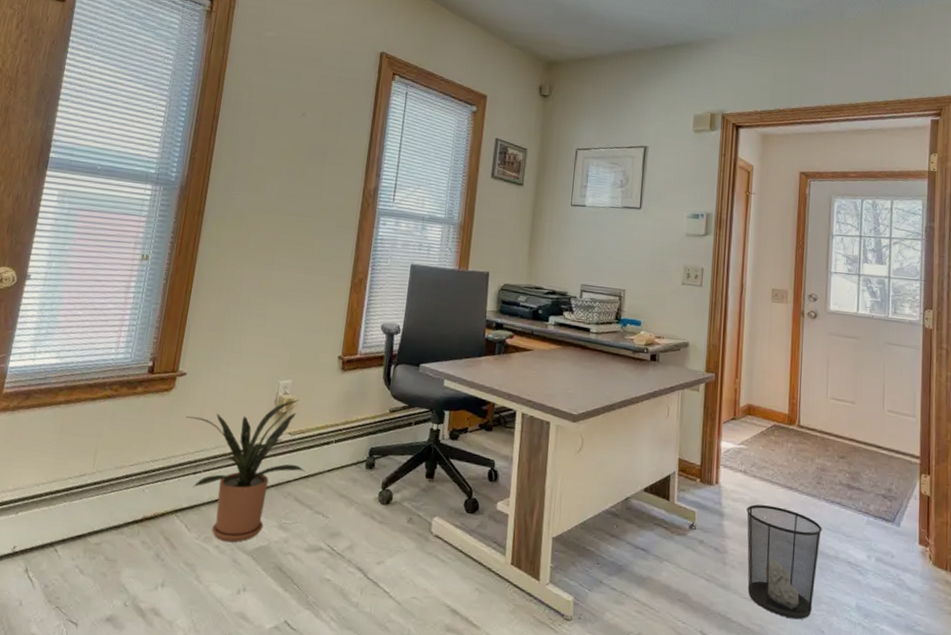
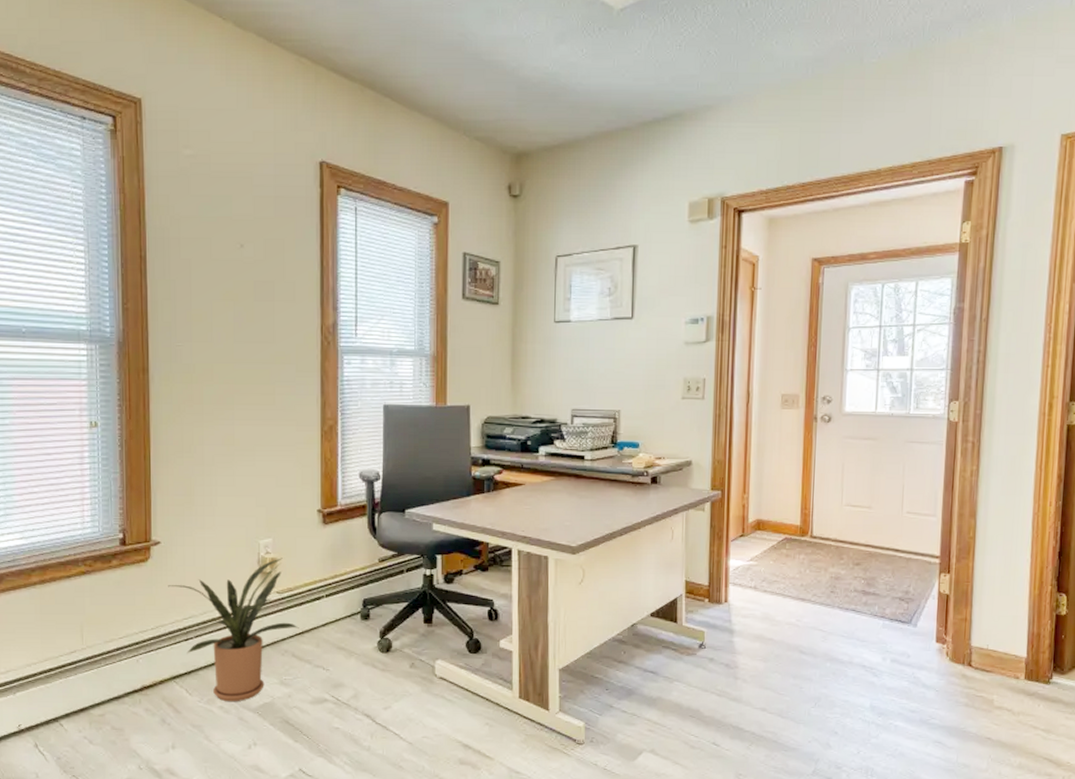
waste bin: present [747,504,822,619] -> none [758,619,836,723]

